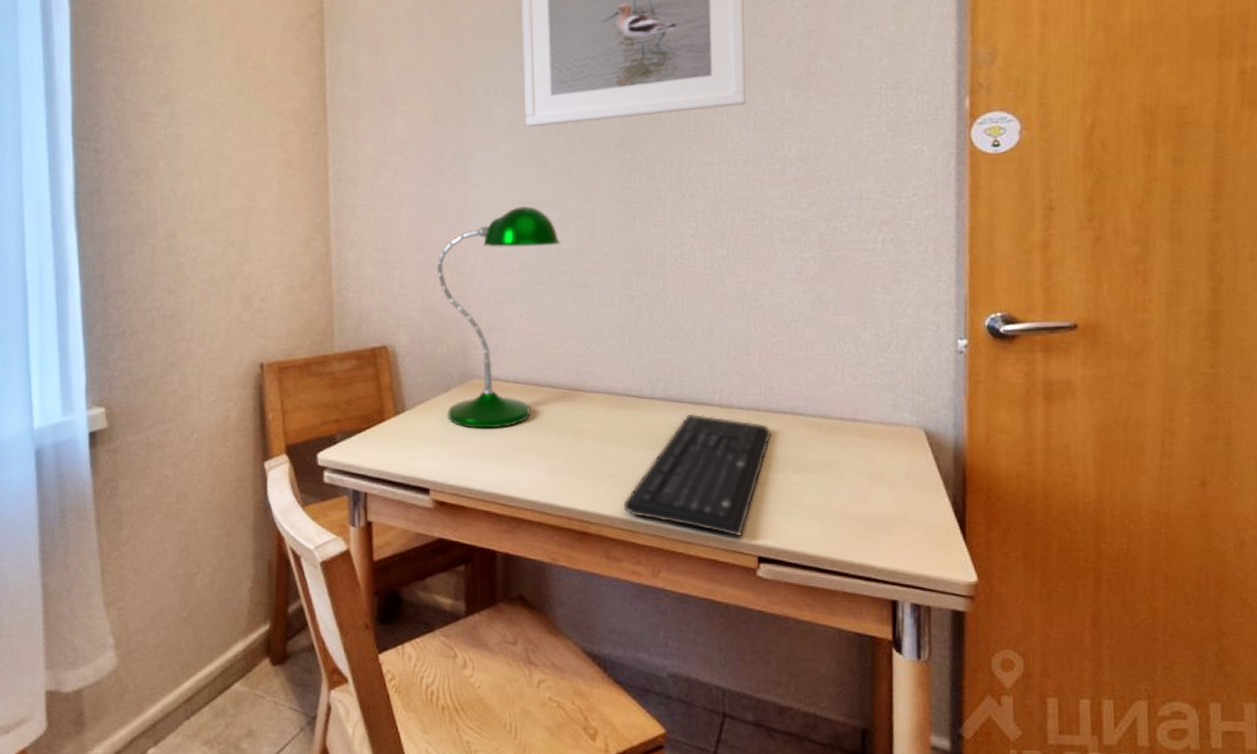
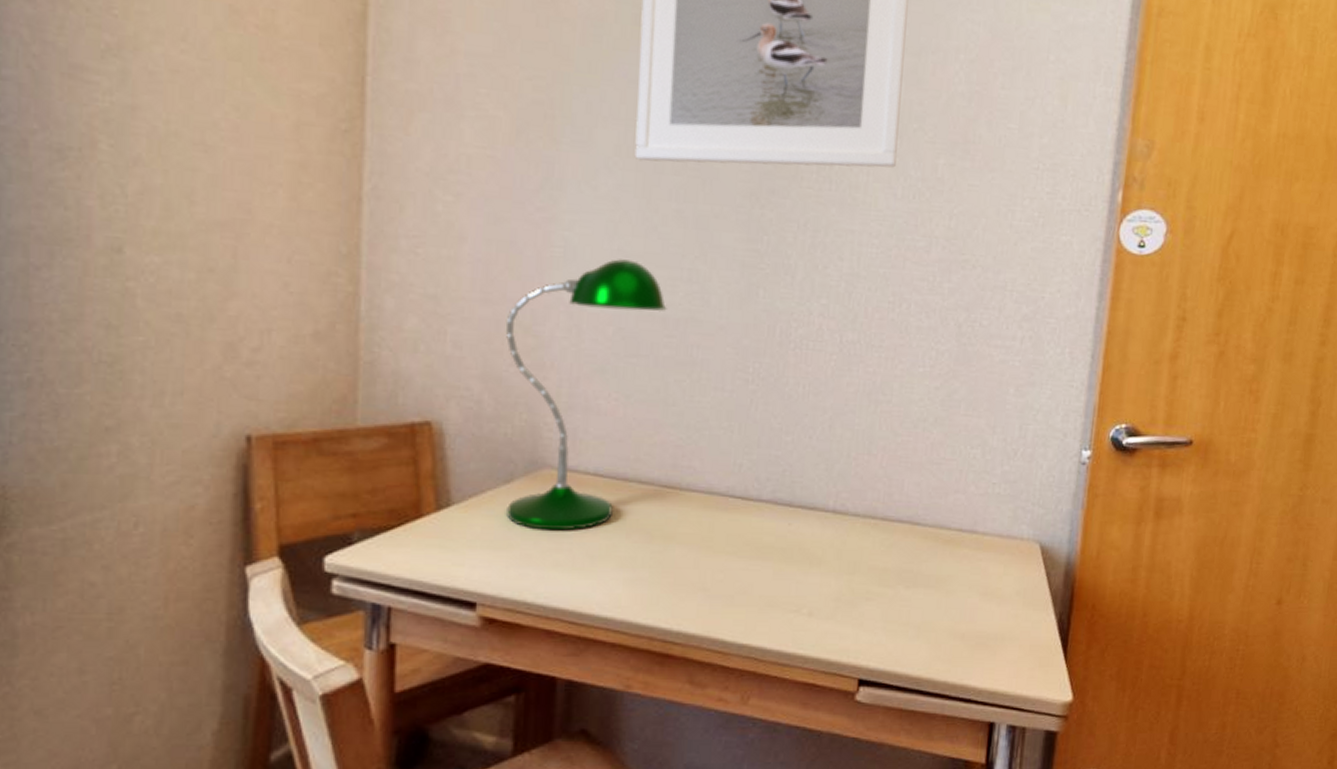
keyboard: present [623,413,773,537] -> none [714,519,887,659]

